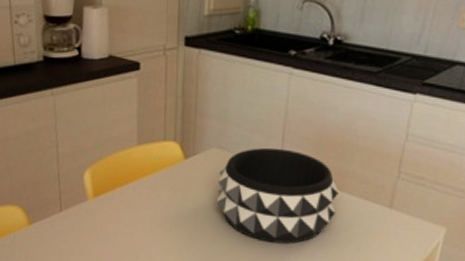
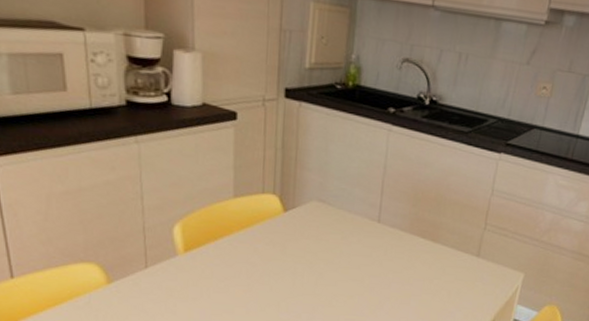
decorative bowl: present [216,147,339,244] -> none [316,201,433,293]

